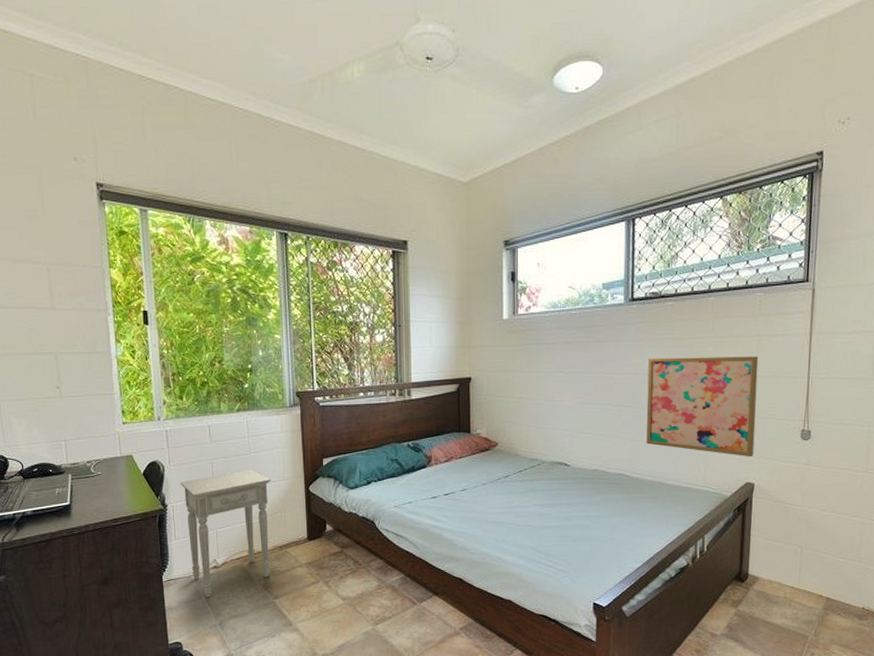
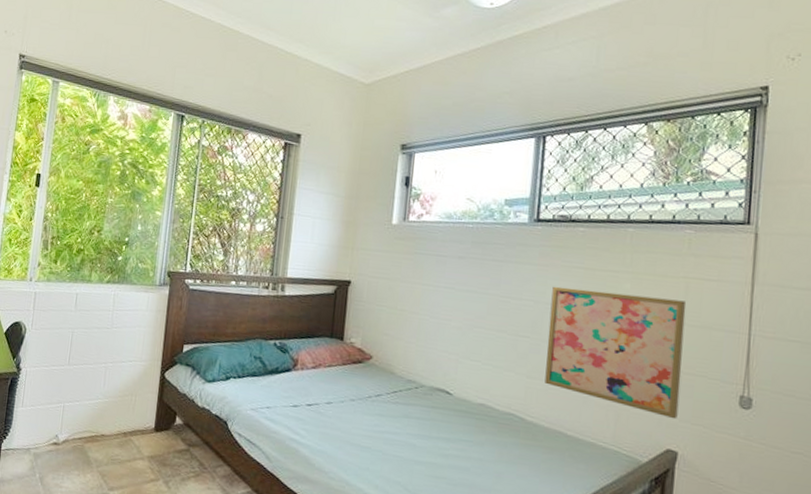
nightstand: present [180,469,271,597] -> none [31,344,128,476]

